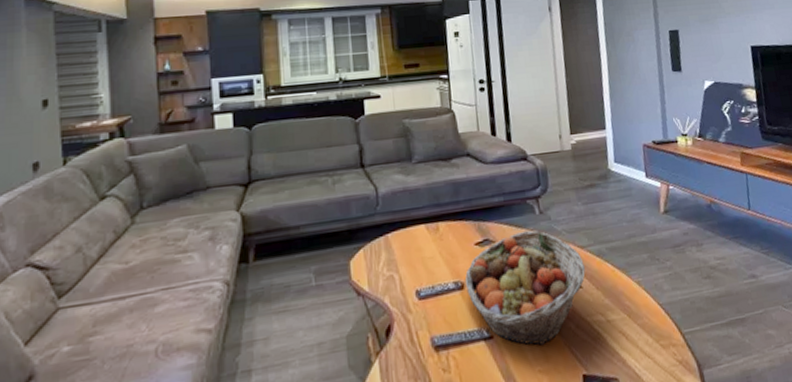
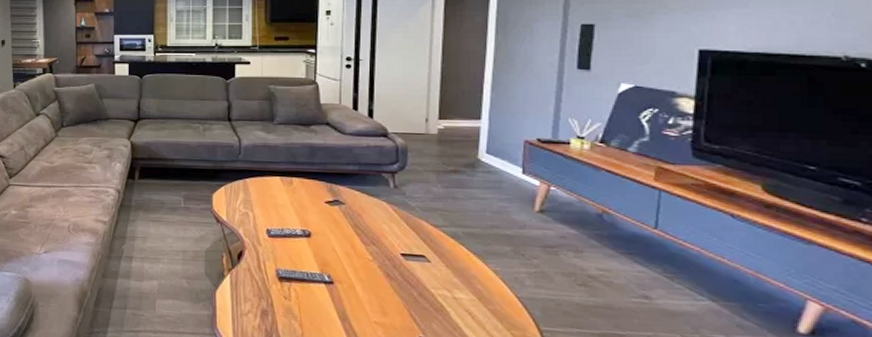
fruit basket: present [464,230,586,345] -> none [312,199,436,301]

